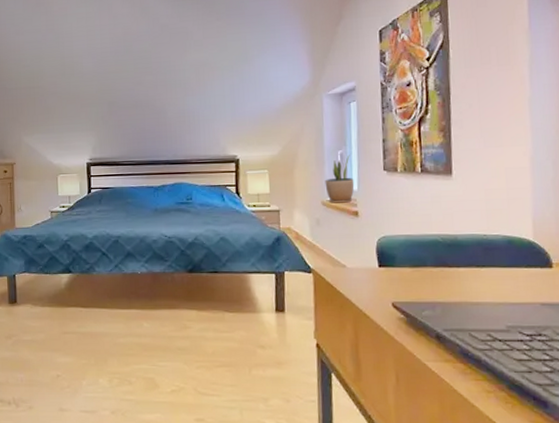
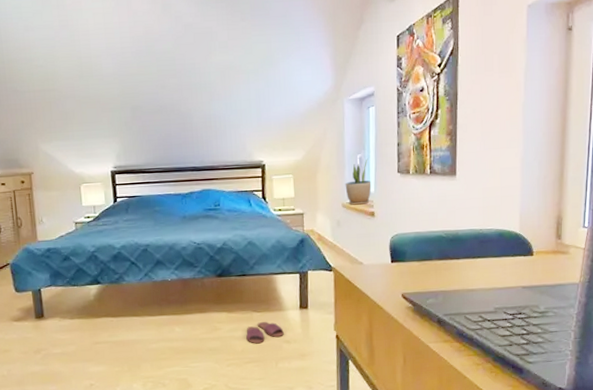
slippers: none [217,322,258,347] -> present [246,321,284,344]

